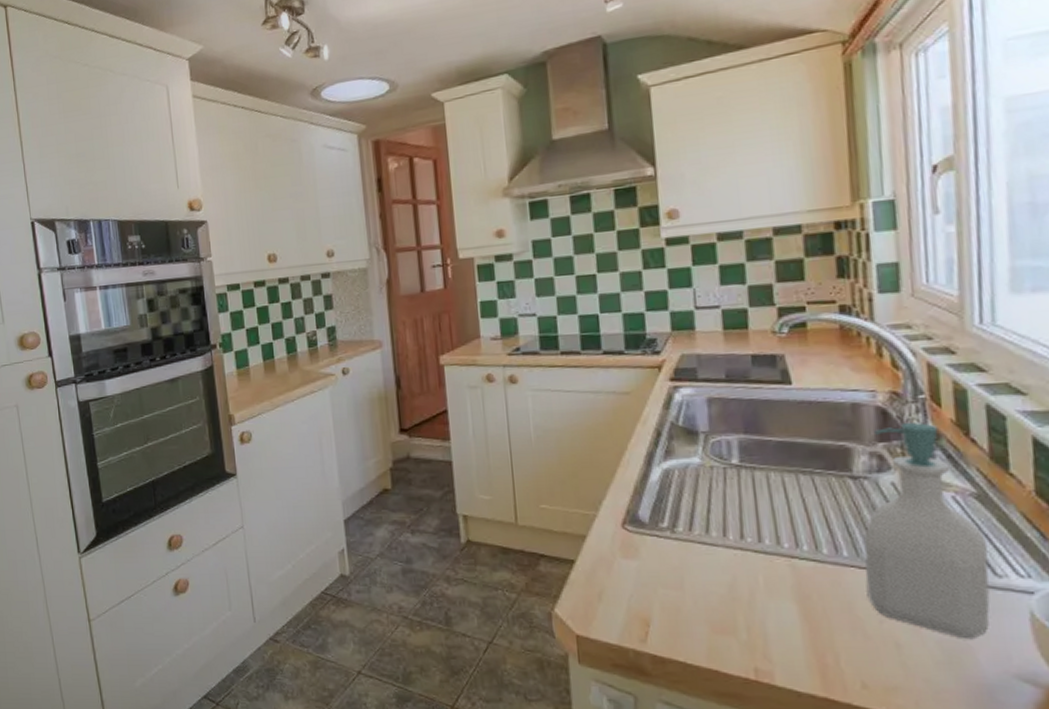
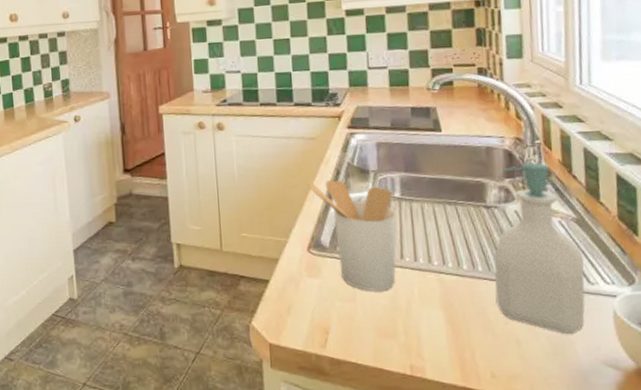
utensil holder: none [621,442,736,577] -> present [308,179,397,291]

